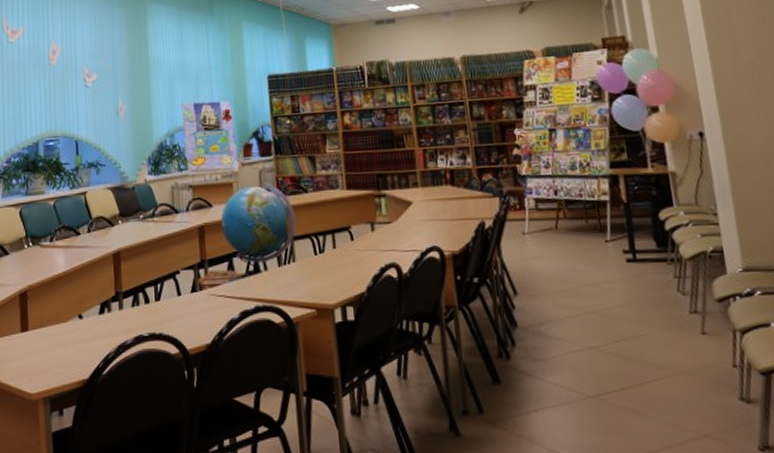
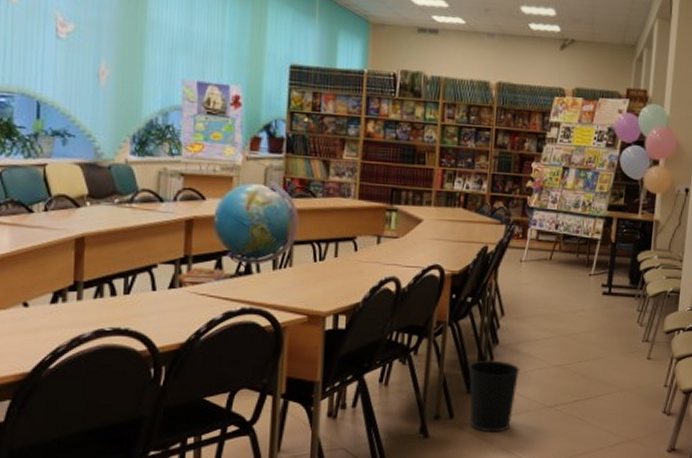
wastebasket: none [489,345,551,429] -> present [469,360,520,433]

